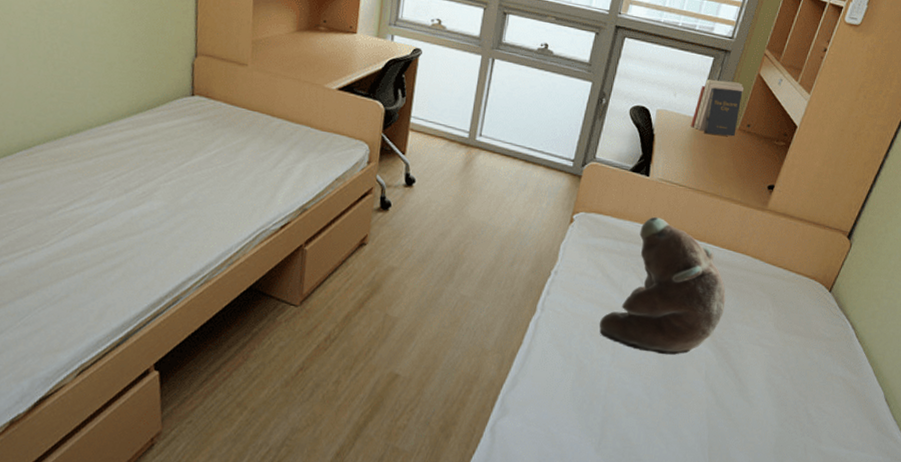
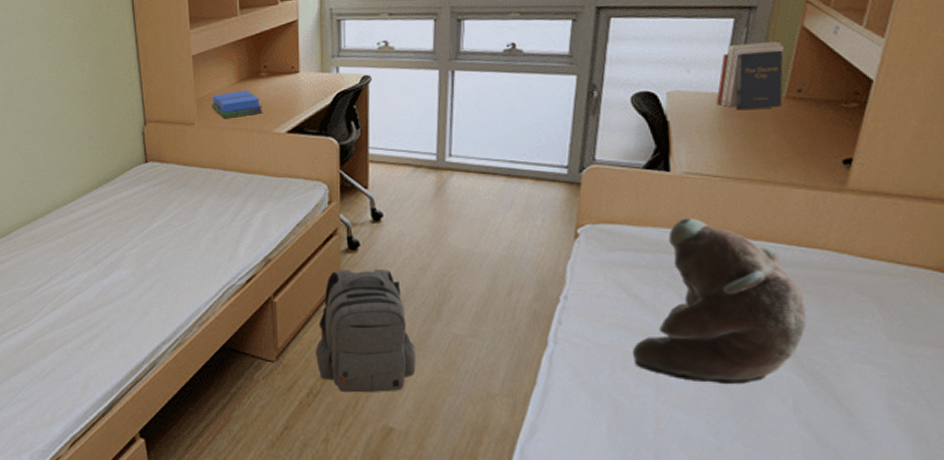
books: none [266,39,317,67] -> present [211,90,262,119]
backpack: none [337,226,427,342] -> present [316,268,416,393]

